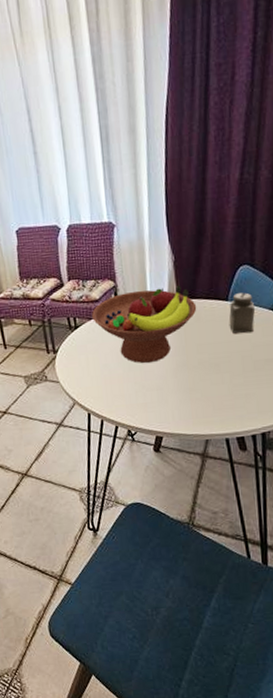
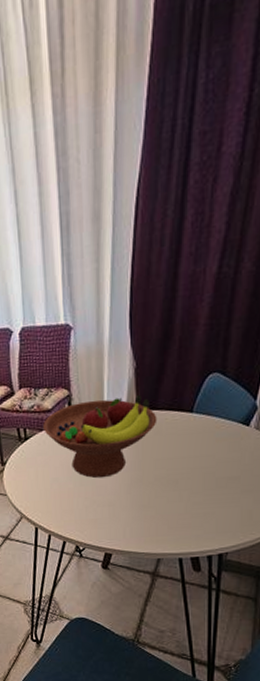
salt shaker: present [229,292,256,334] -> none [192,403,223,449]

